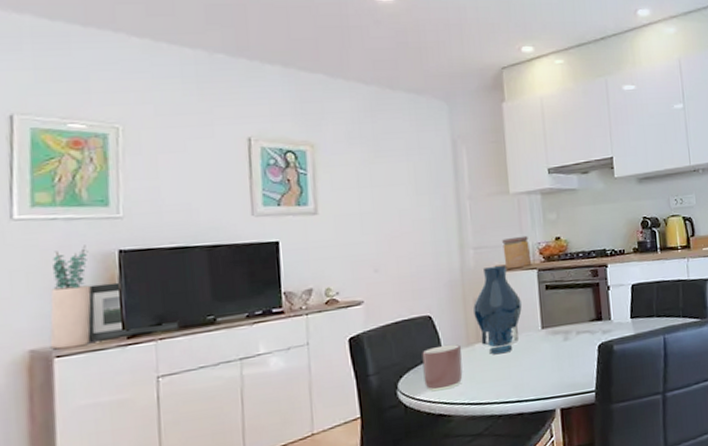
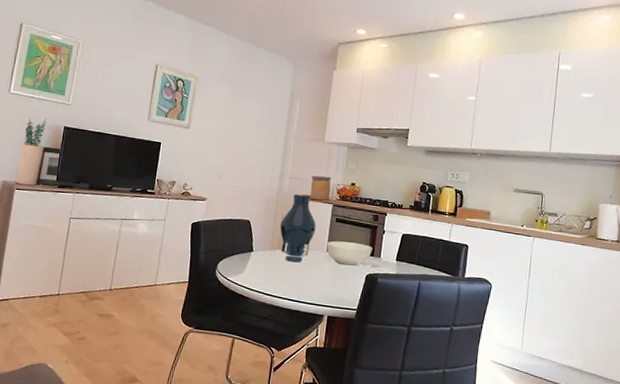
mug: present [422,344,463,392] -> none [235,244,267,279]
bowl: none [540,308,599,341] -> present [326,240,373,266]

